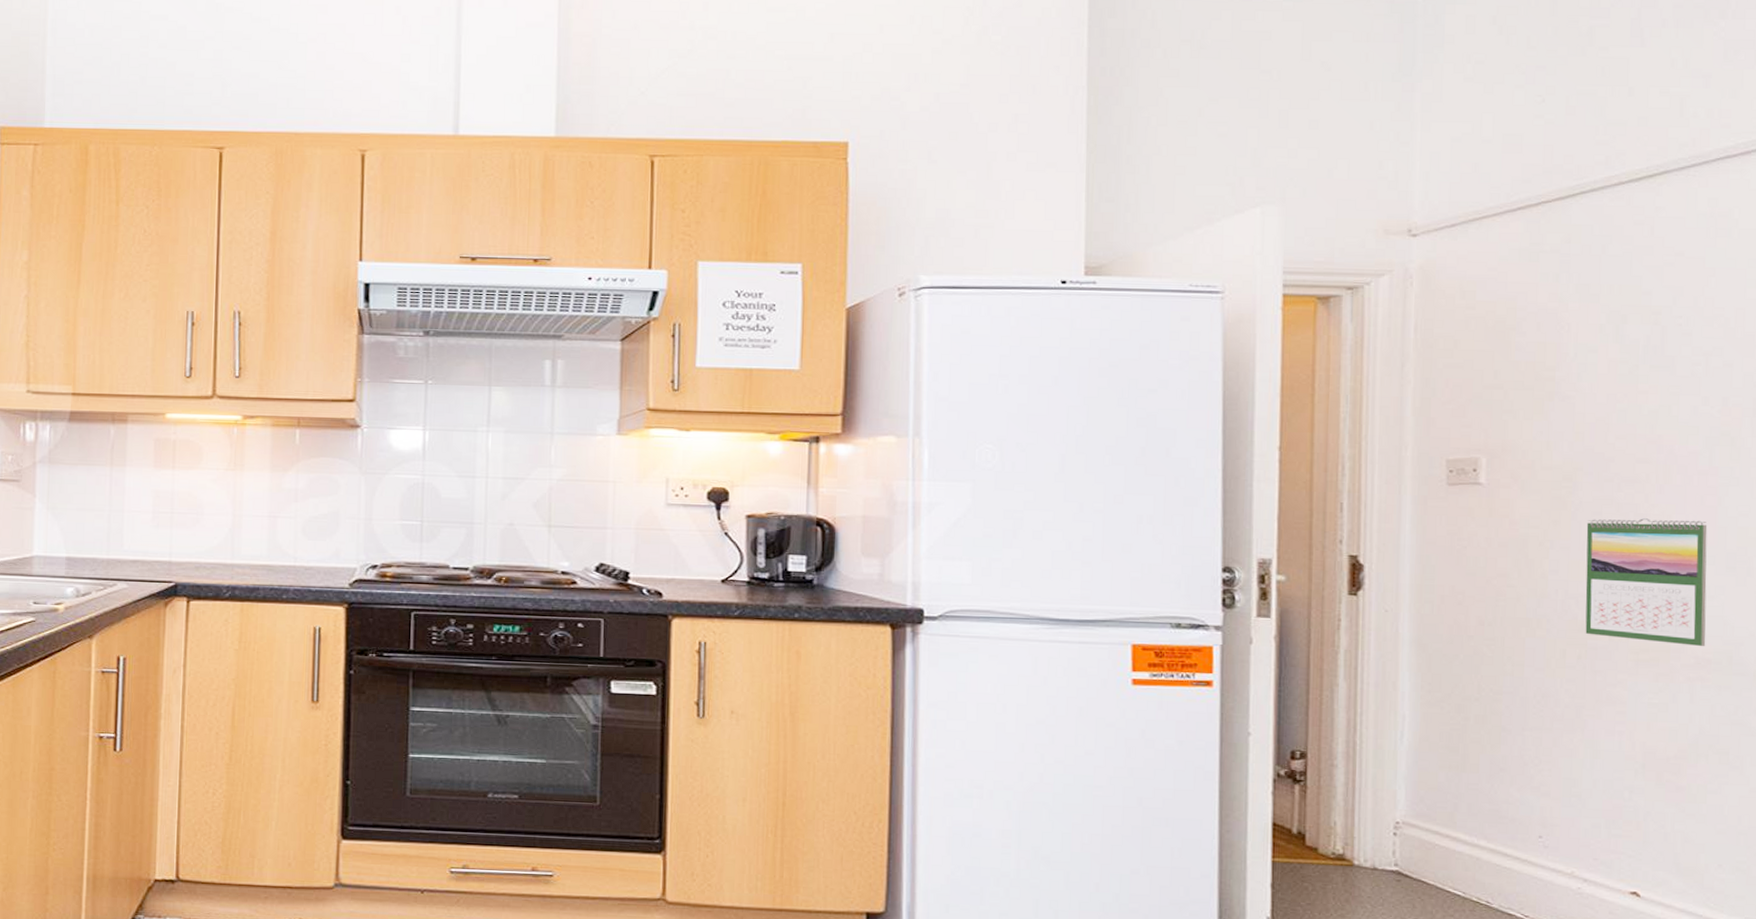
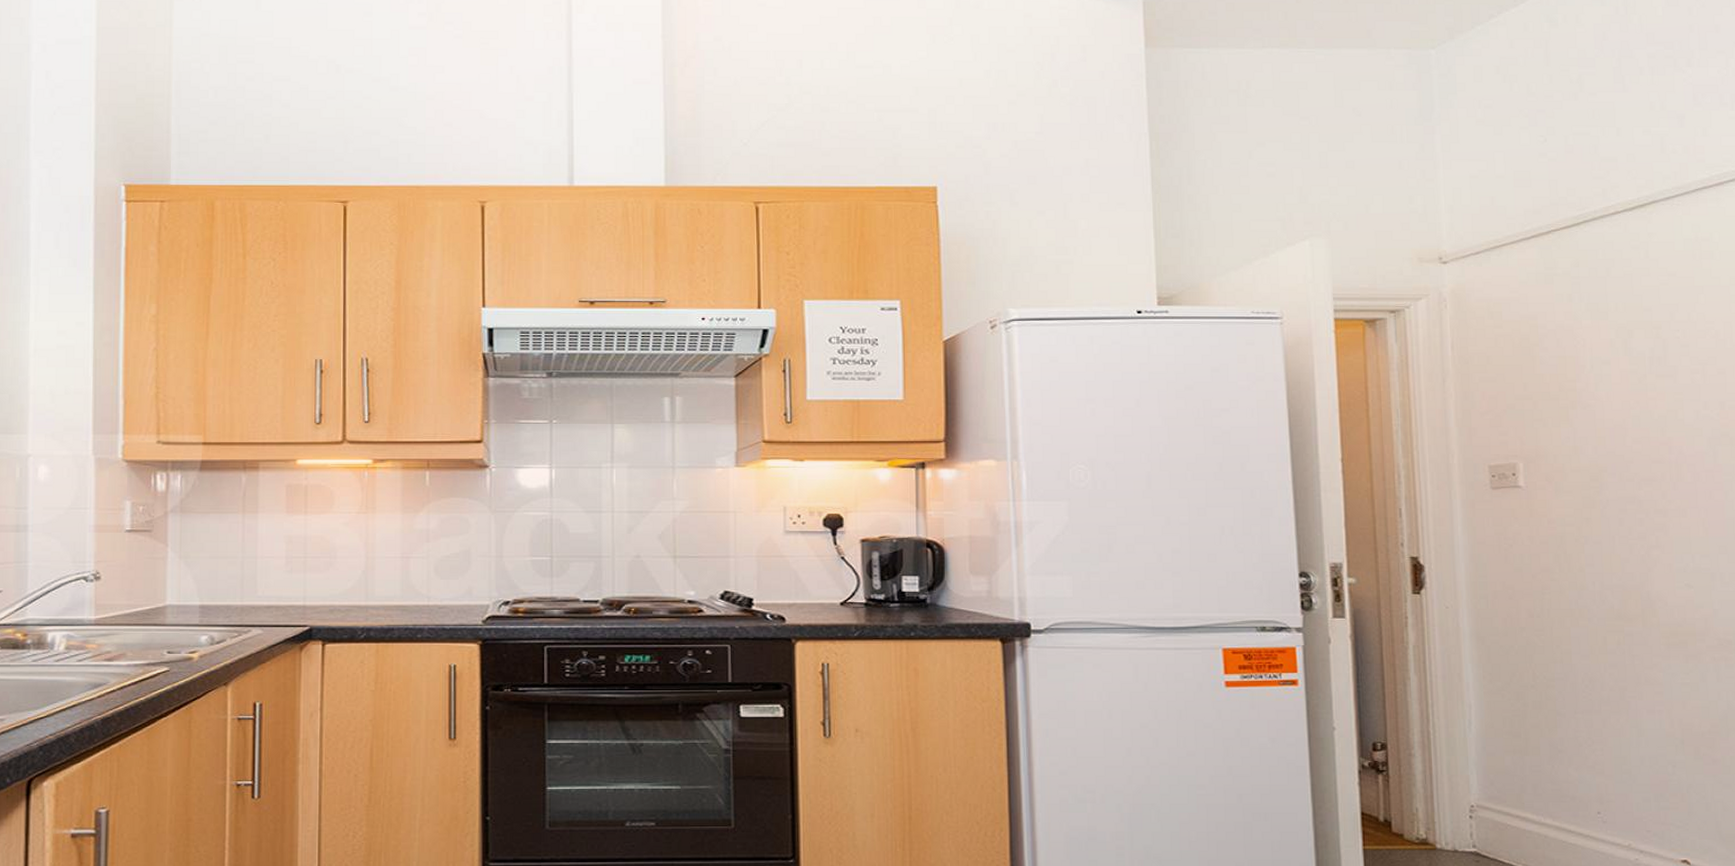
calendar: present [1585,518,1708,647] -> none [1614,513,1726,629]

